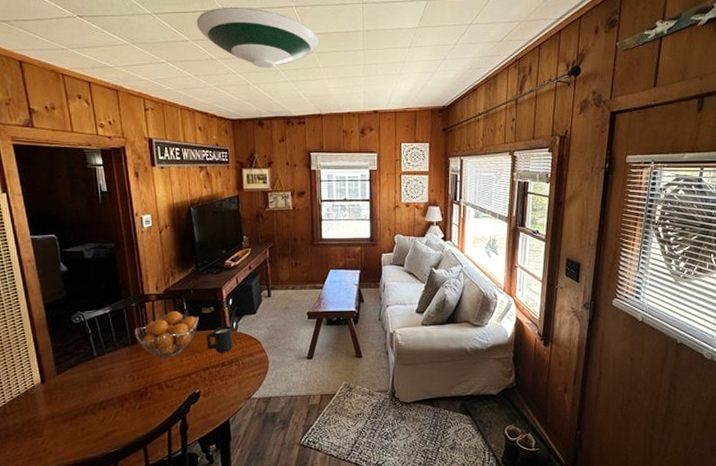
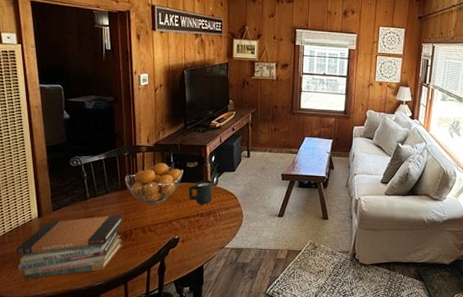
book stack: none [19,371,139,453] -> present [16,214,124,280]

